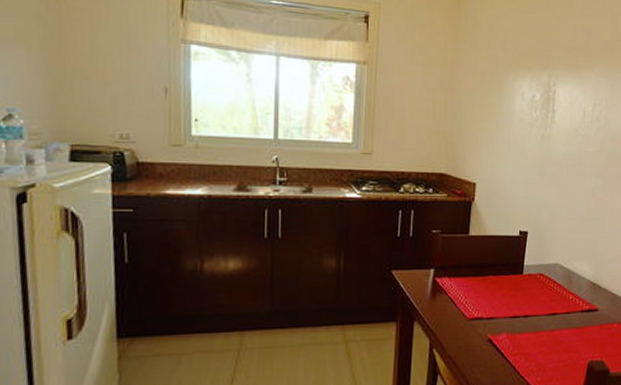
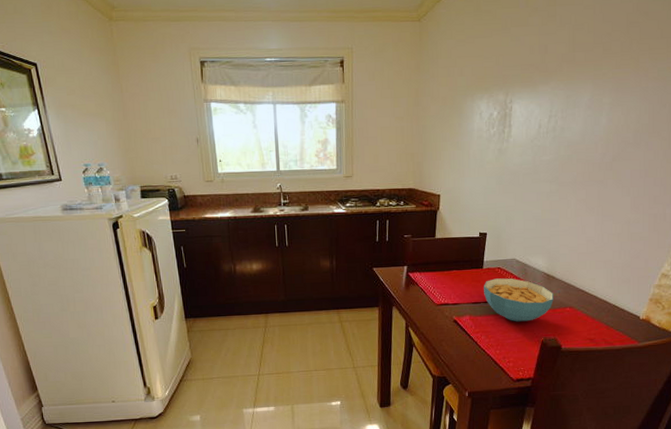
cereal bowl: none [524,286,600,341] -> present [484,278,554,322]

